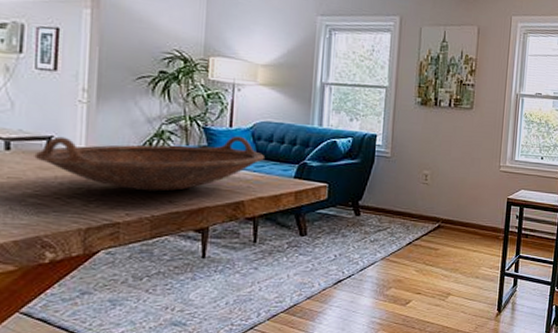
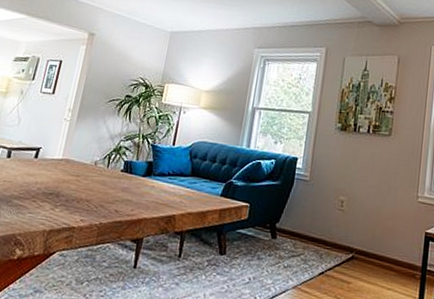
bowl: present [34,135,264,192] -> none [25,148,198,201]

